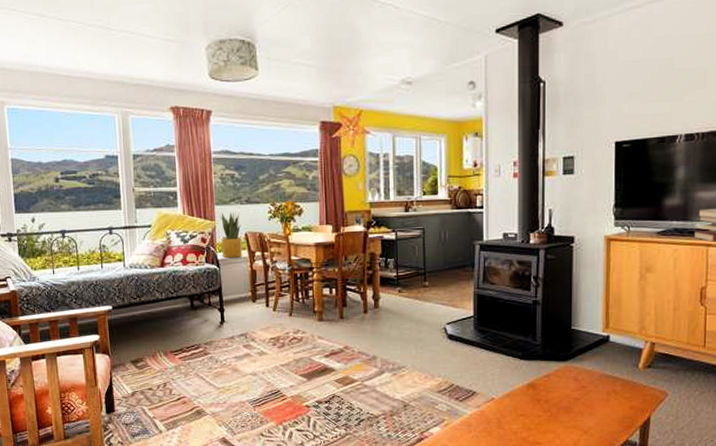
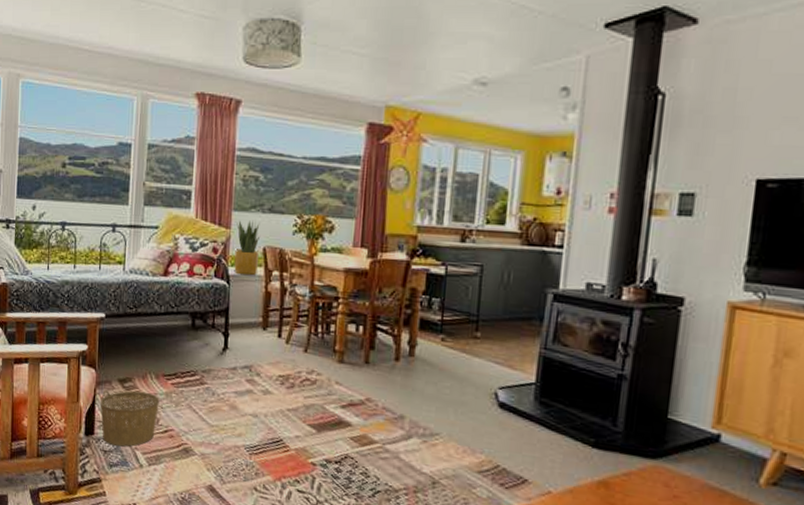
basket: none [116,368,170,418] -> present [99,390,159,447]

